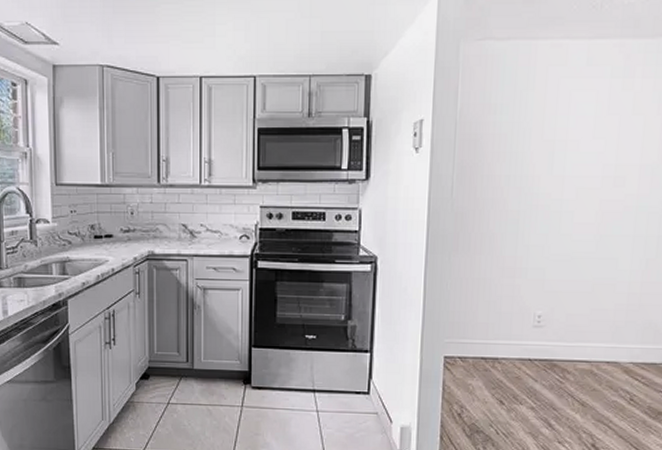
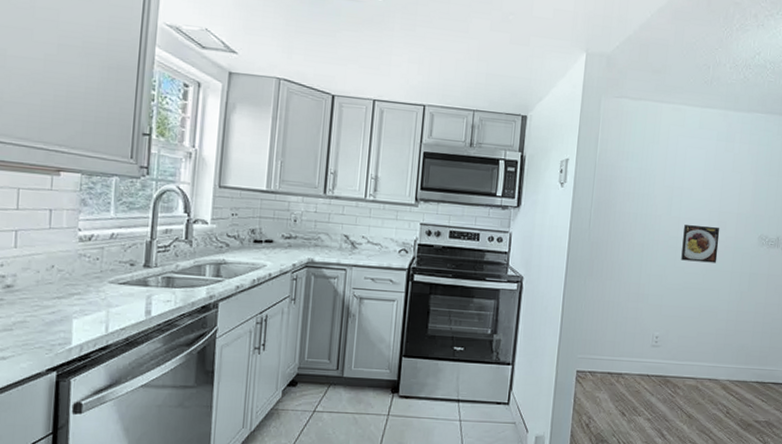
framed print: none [567,183,618,227] -> present [681,225,720,263]

